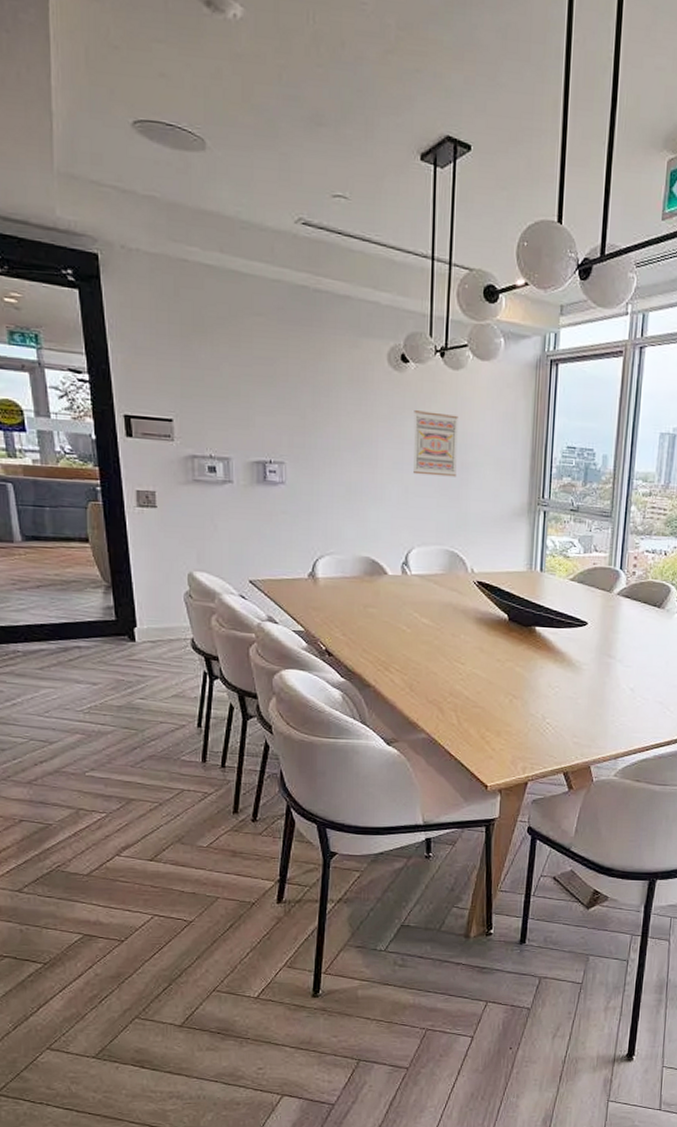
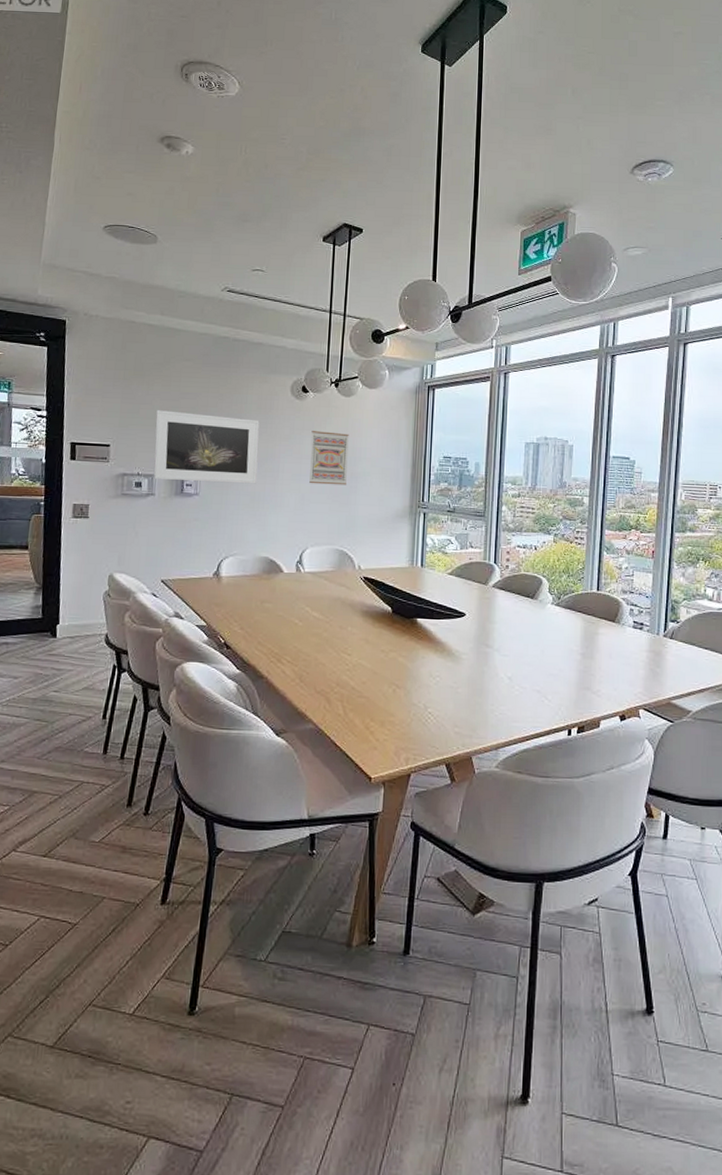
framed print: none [226,378,353,473] -> present [153,410,260,484]

